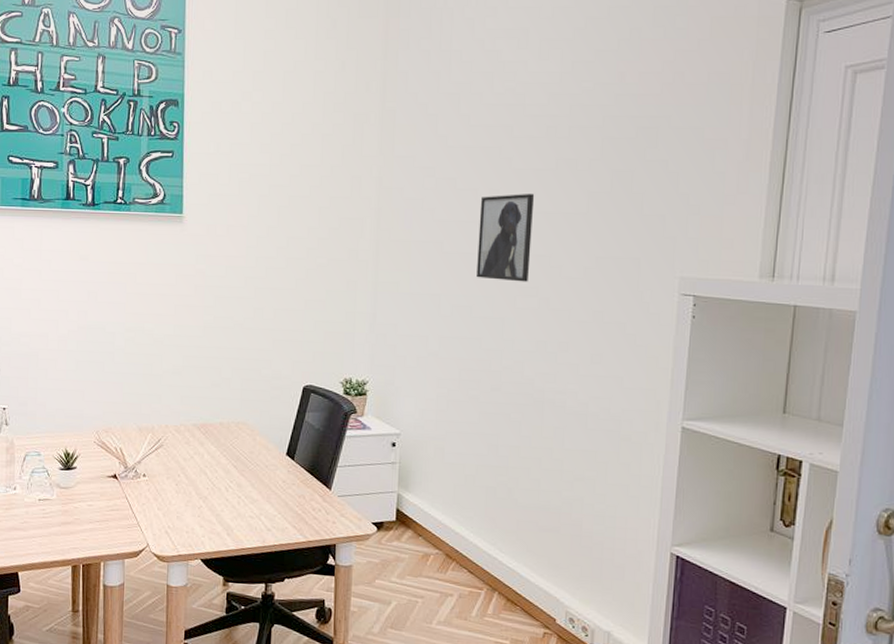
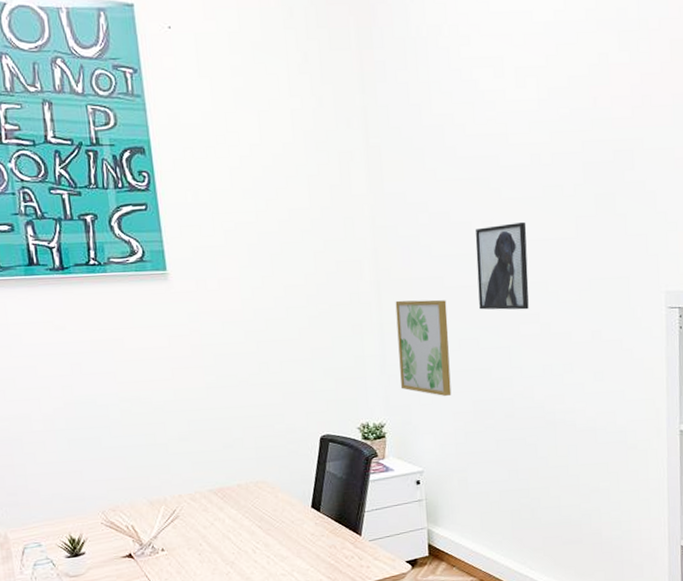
wall art: none [388,261,444,361] -> present [395,299,452,396]

